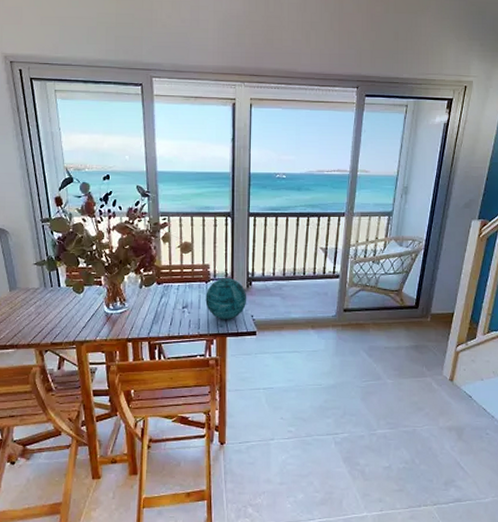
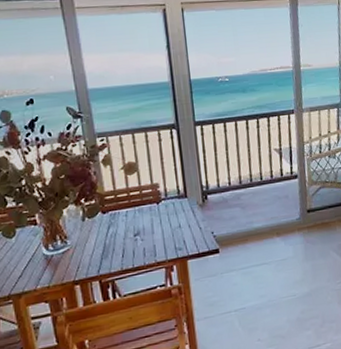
decorative orb: present [205,278,247,320] -> none [158,195,205,242]

